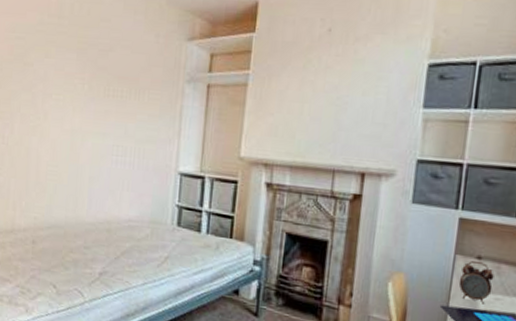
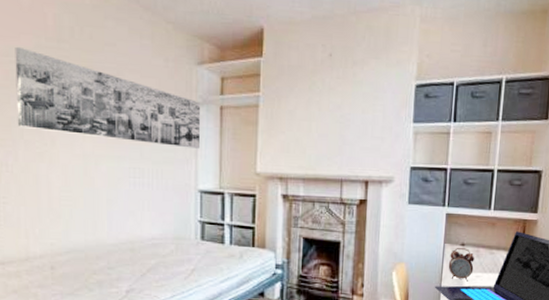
wall art: none [16,23,187,128] -> present [15,46,201,149]

